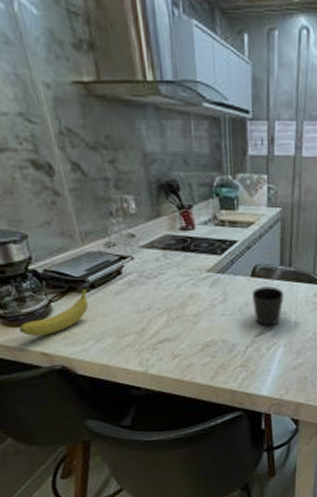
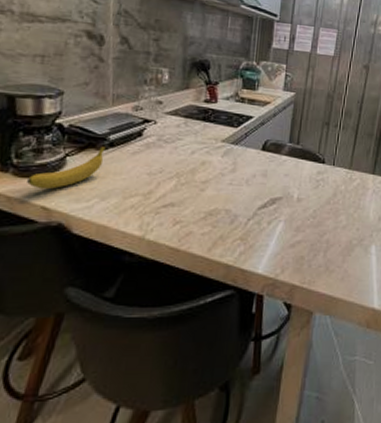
cup: present [253,286,284,326] -> none [260,160,290,199]

